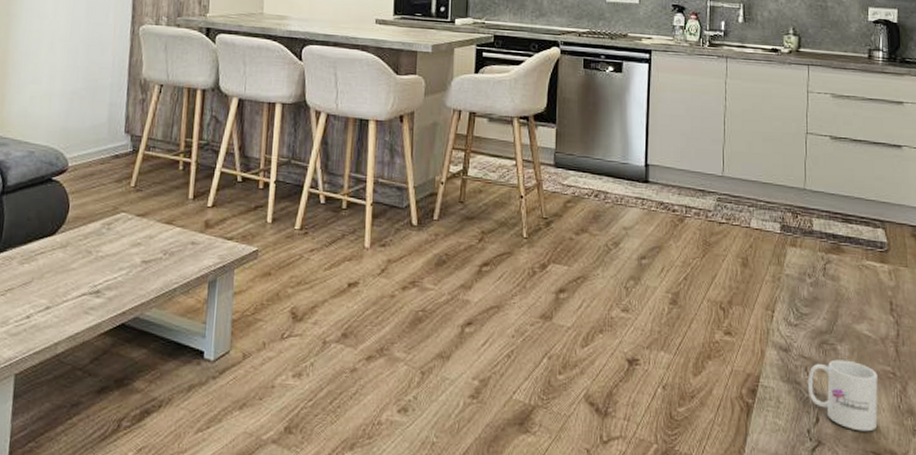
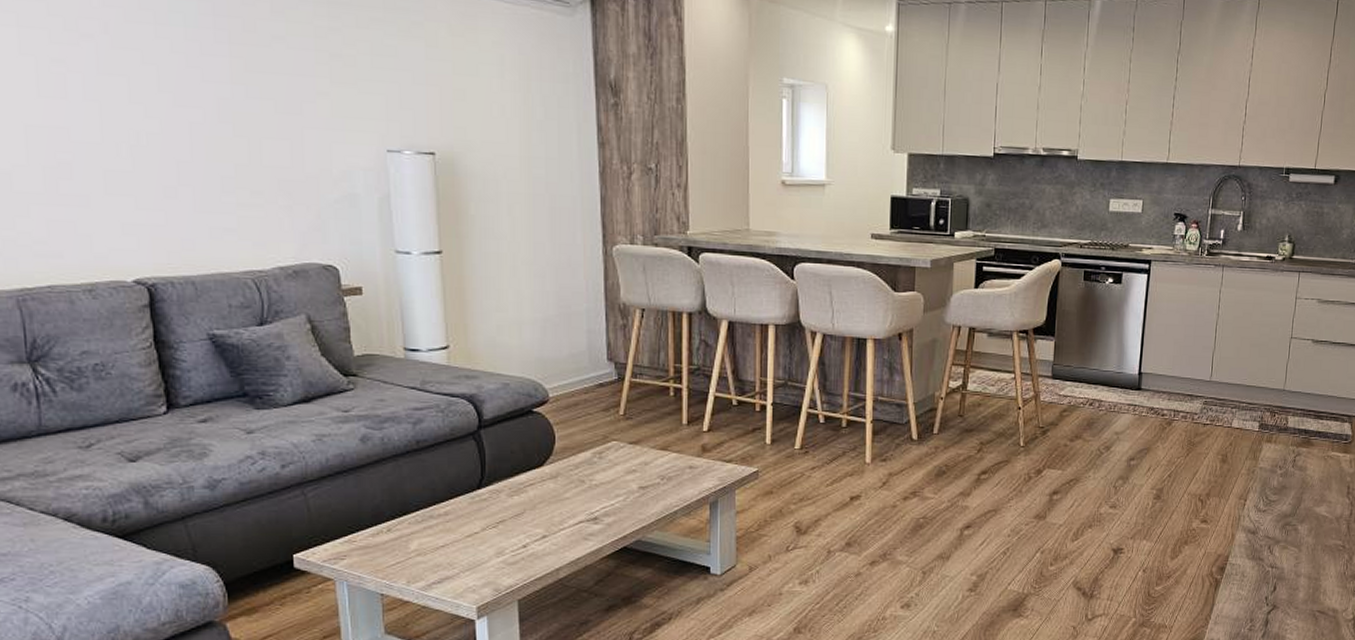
mug: present [808,359,878,432] -> none [1269,538,1330,595]

